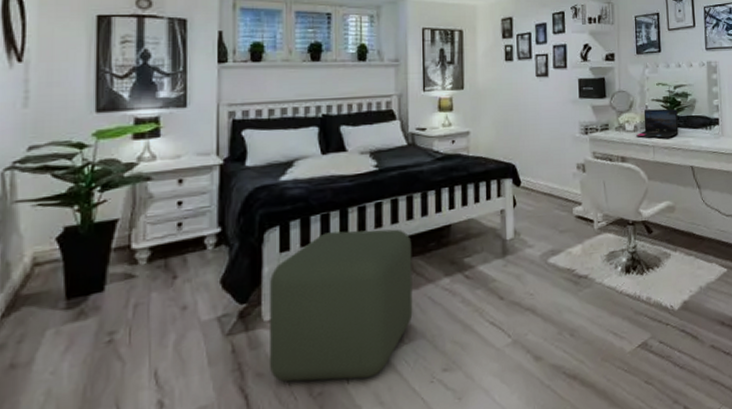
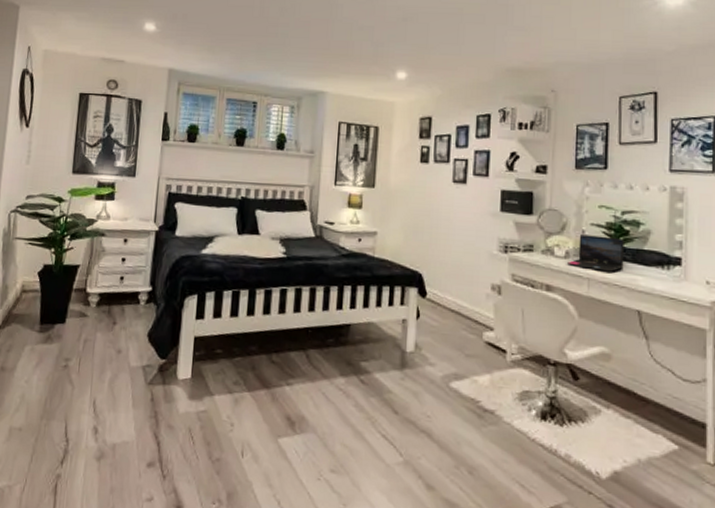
cube: present [268,229,413,383] -> none [178,309,311,458]

